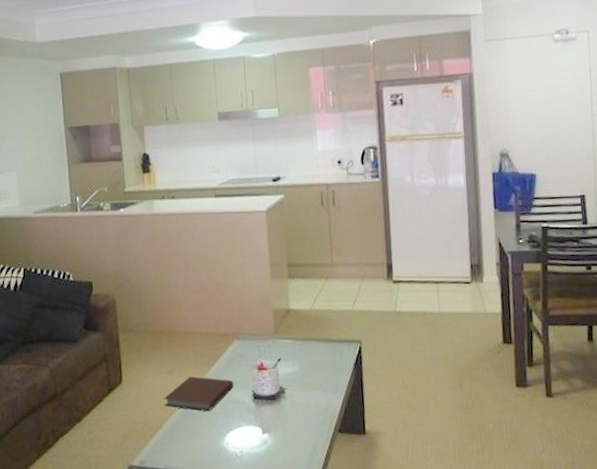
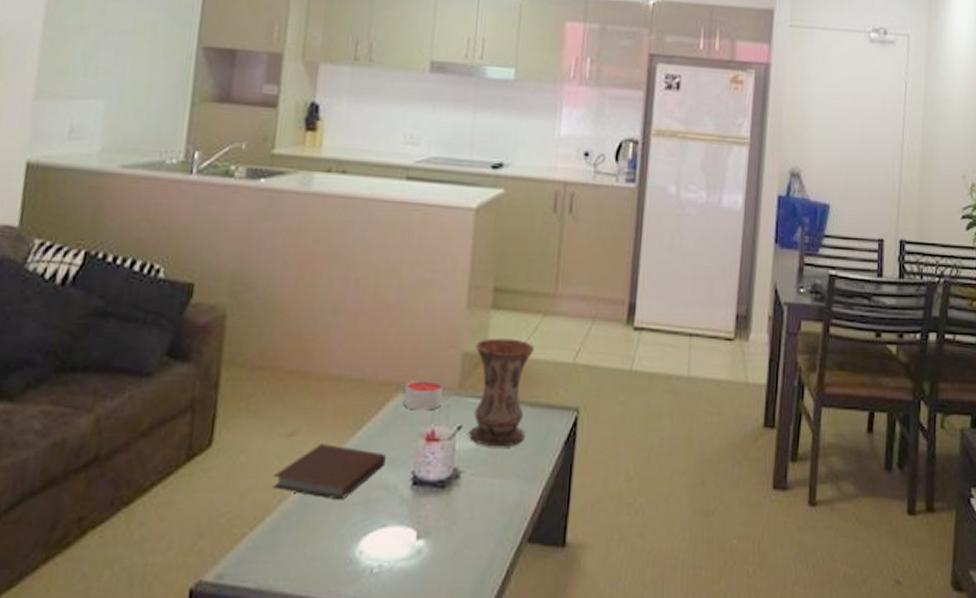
candle: none [238,329,264,351] -> present [404,379,443,411]
vase: none [281,297,325,371] -> present [469,338,534,447]

